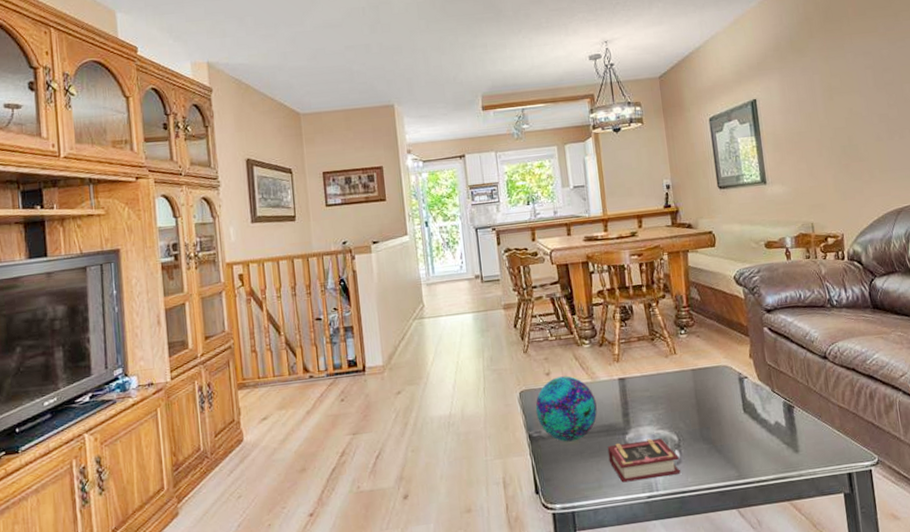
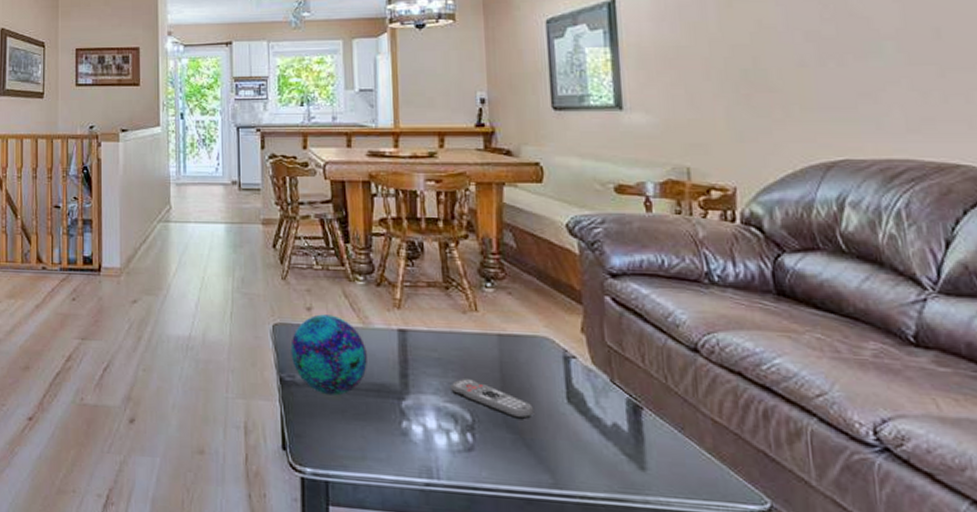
book: present [607,438,681,483] -> none [377,408,472,464]
remote control: none [661,408,722,432] -> present [450,379,535,419]

